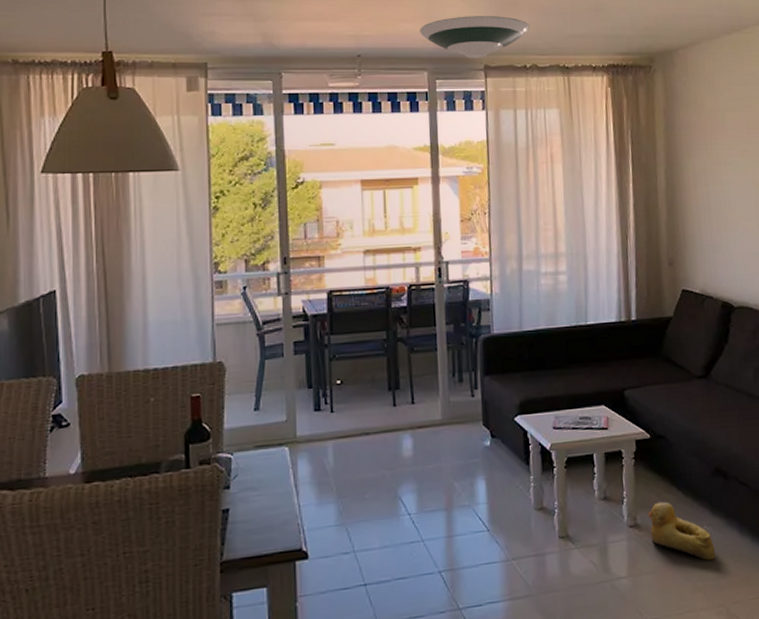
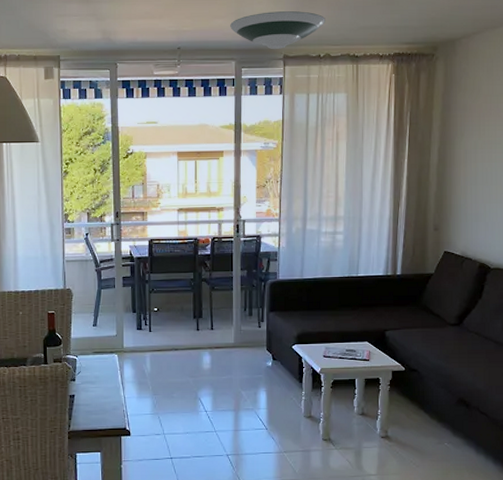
rubber duck: present [647,501,716,561] -> none [397,421,453,469]

